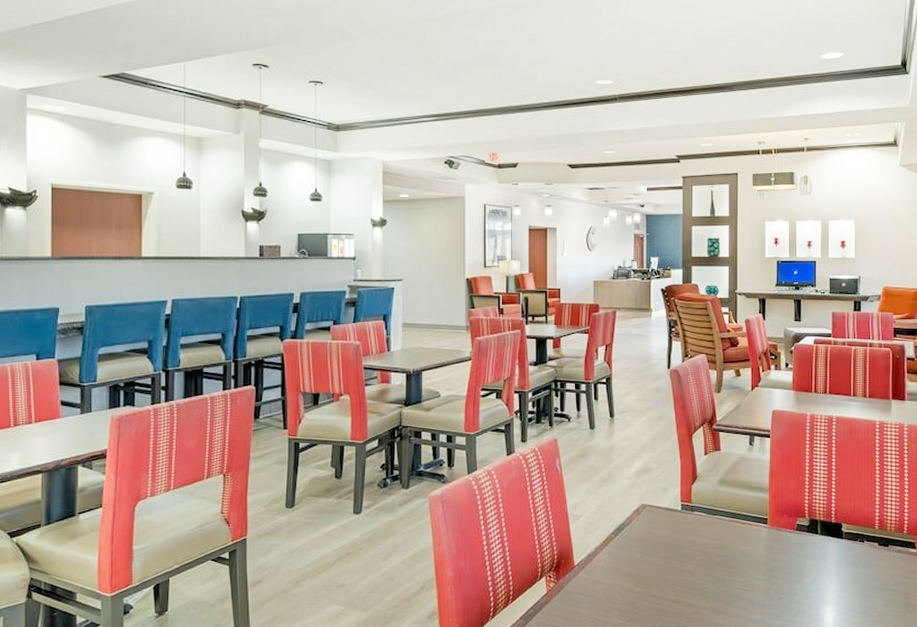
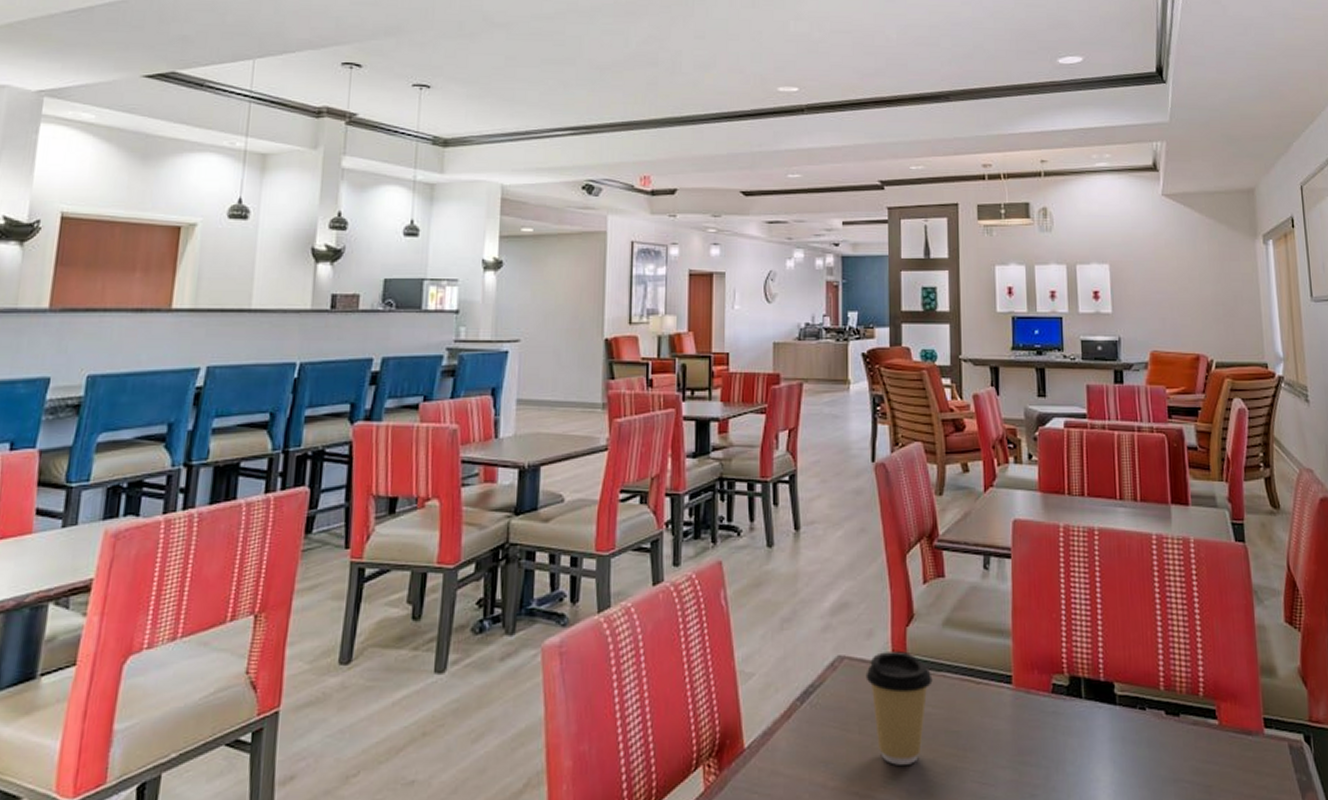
coffee cup: none [661,501,710,577] -> present [865,651,933,765]

